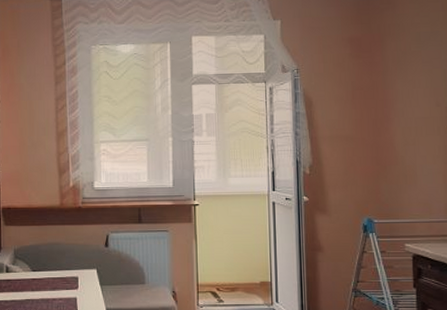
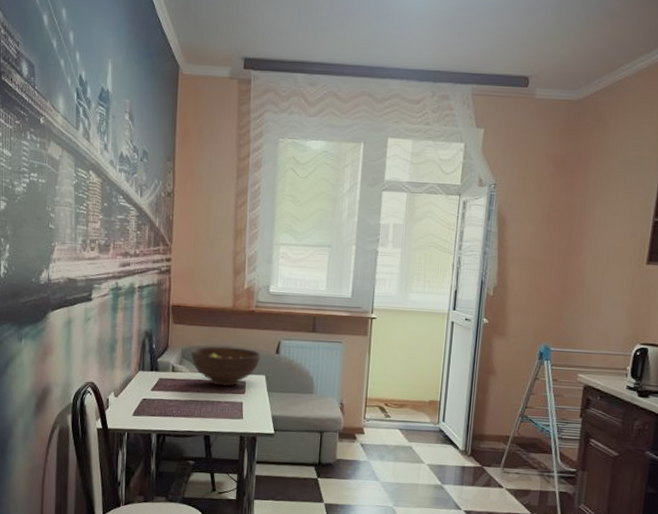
fruit bowl: none [24,244,91,283] -> present [191,346,261,387]

